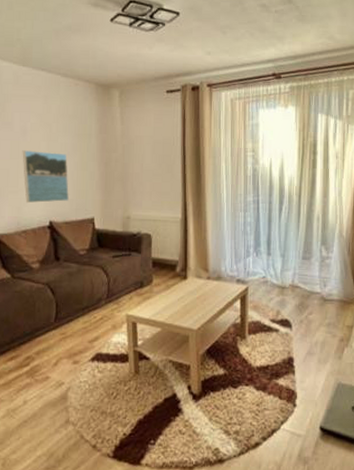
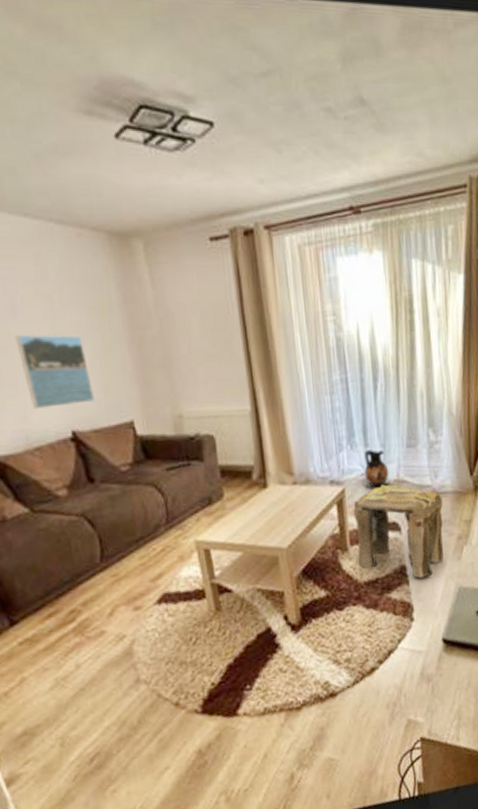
stool: none [253,287,329,370] -> present [353,484,443,579]
ceramic jug: none [265,258,286,290] -> present [364,450,389,488]

